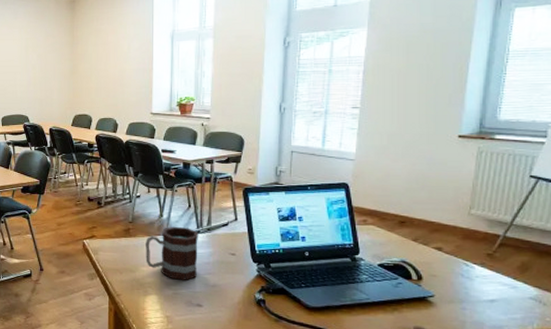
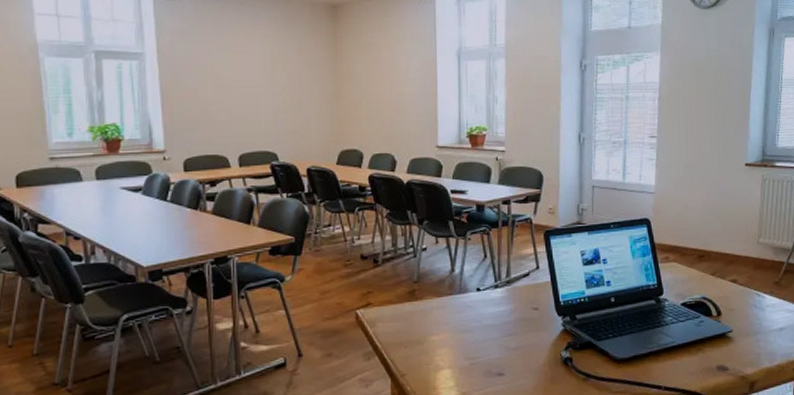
mug: present [146,226,198,280] -> none [435,281,497,347]

